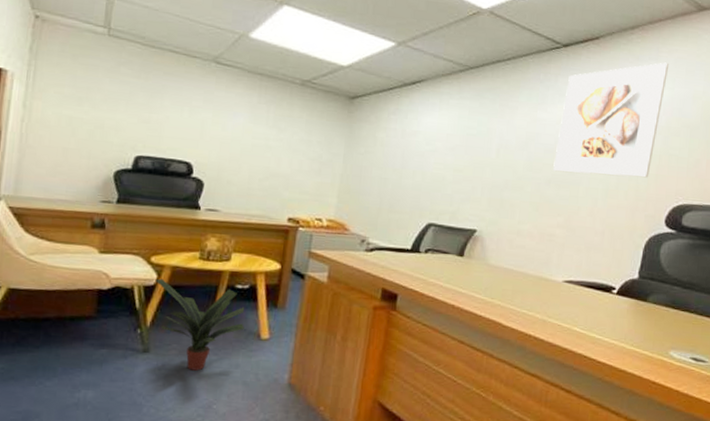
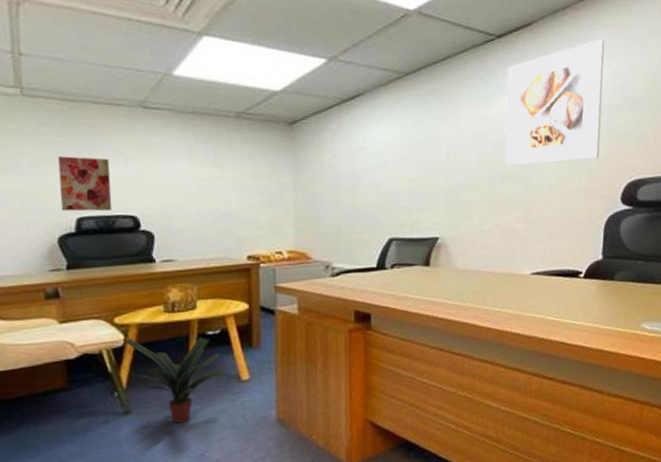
wall art: none [123,96,176,154] -> present [57,156,112,211]

